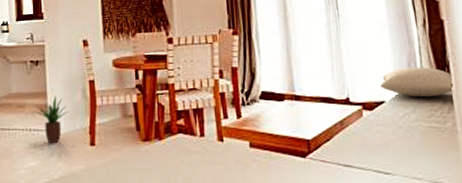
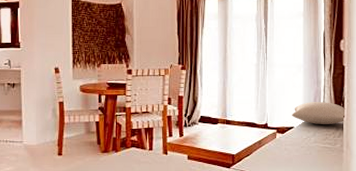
potted plant: present [36,96,69,144] -> none [12,114,40,153]

